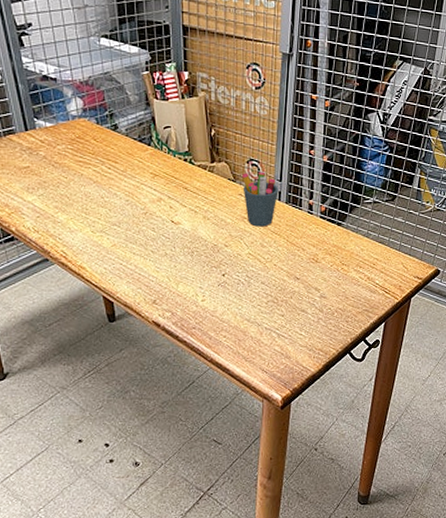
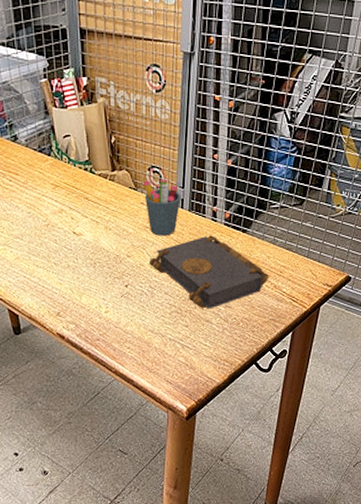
book: none [246,227,363,299] -> present [148,235,269,309]

